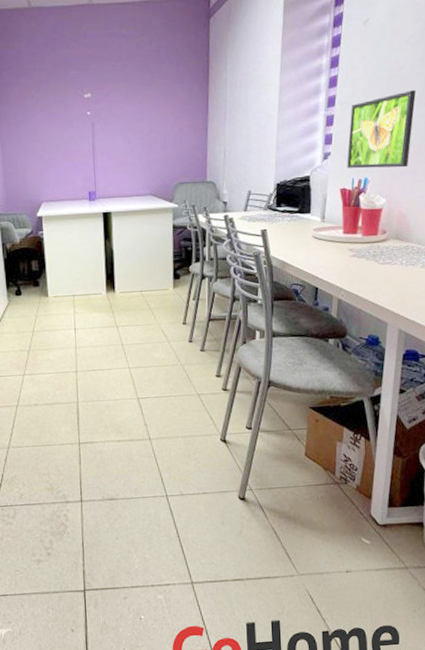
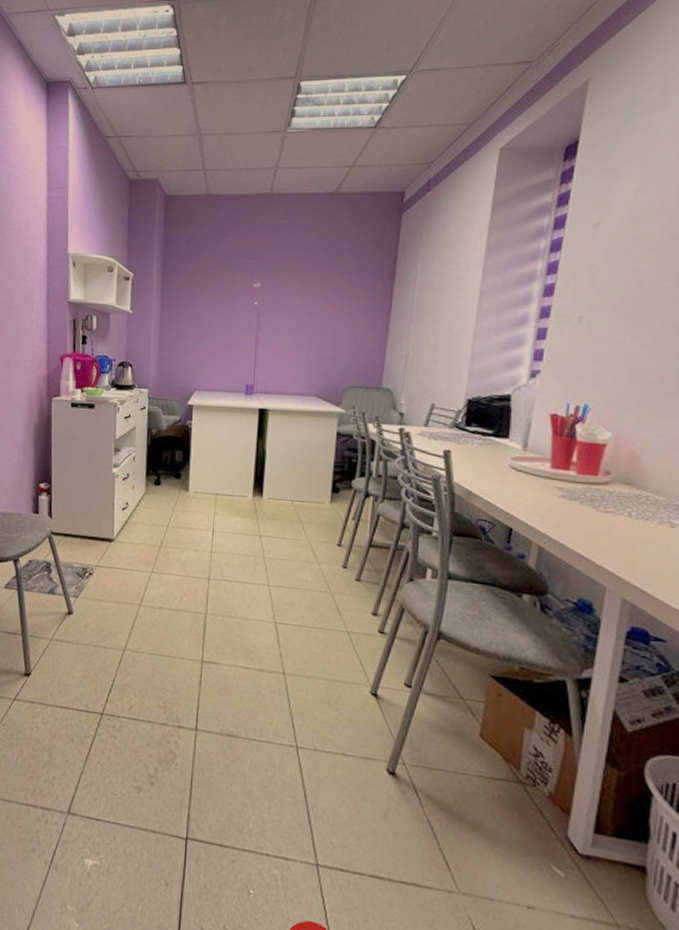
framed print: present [347,90,416,169] -> none [561,307,660,398]

